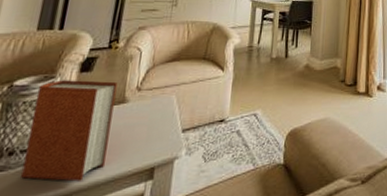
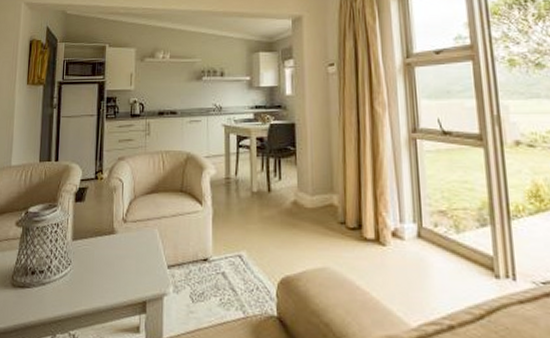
book: present [21,80,118,182] -> none [42,209,106,306]

